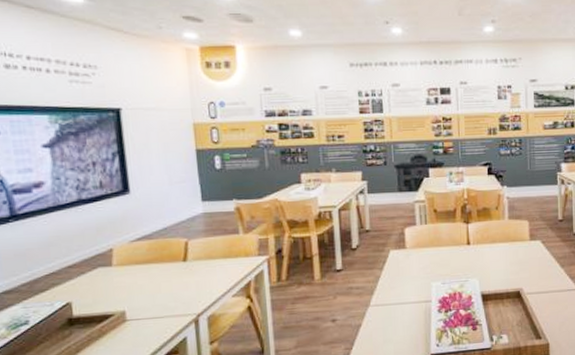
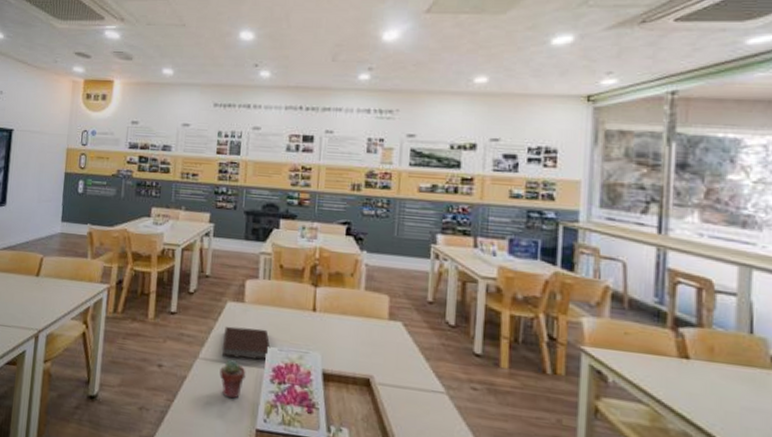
notebook: none [390,268,435,299] -> present [221,326,271,361]
potted succulent: none [391,300,416,334] -> present [219,359,246,399]

